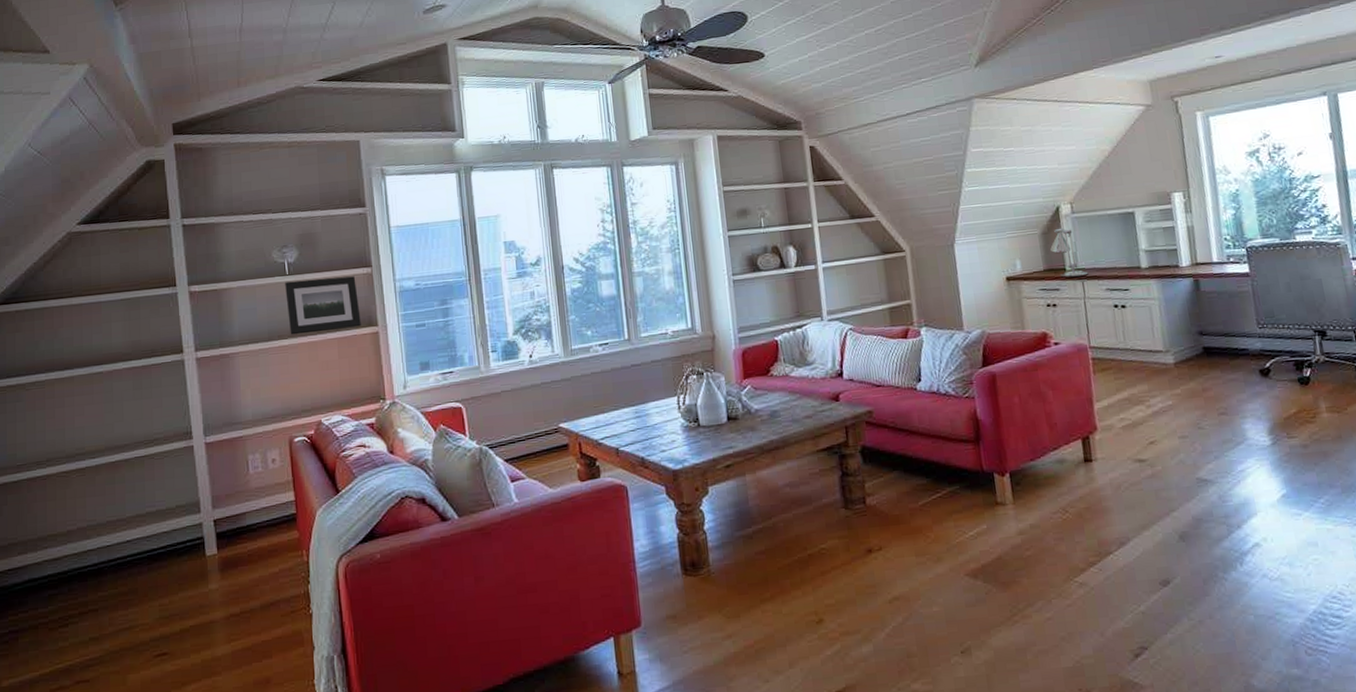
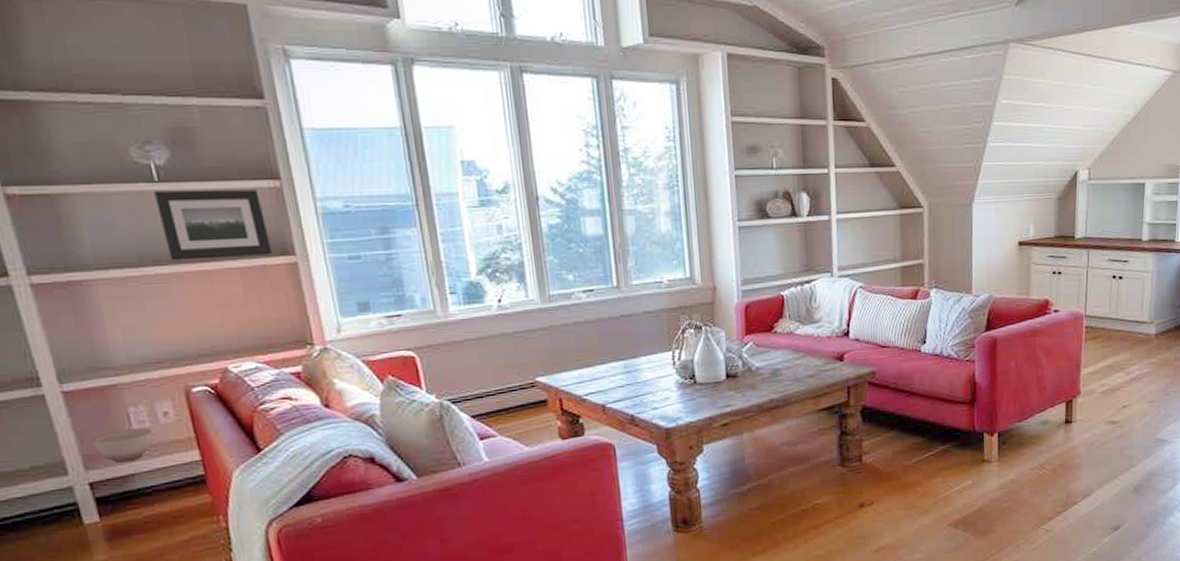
bowl: none [220,473,263,503] -> present [91,428,154,463]
desk lamp: present [1049,227,1089,278] -> none [1062,194,1095,247]

